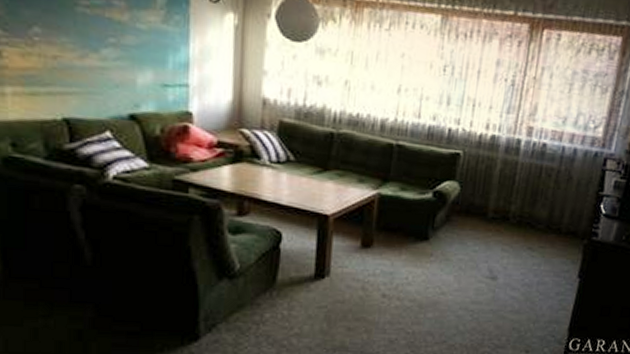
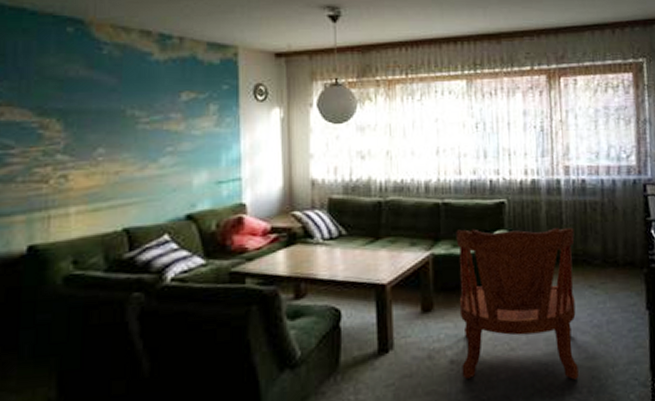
armchair: none [392,173,525,328] -> present [456,227,579,380]

